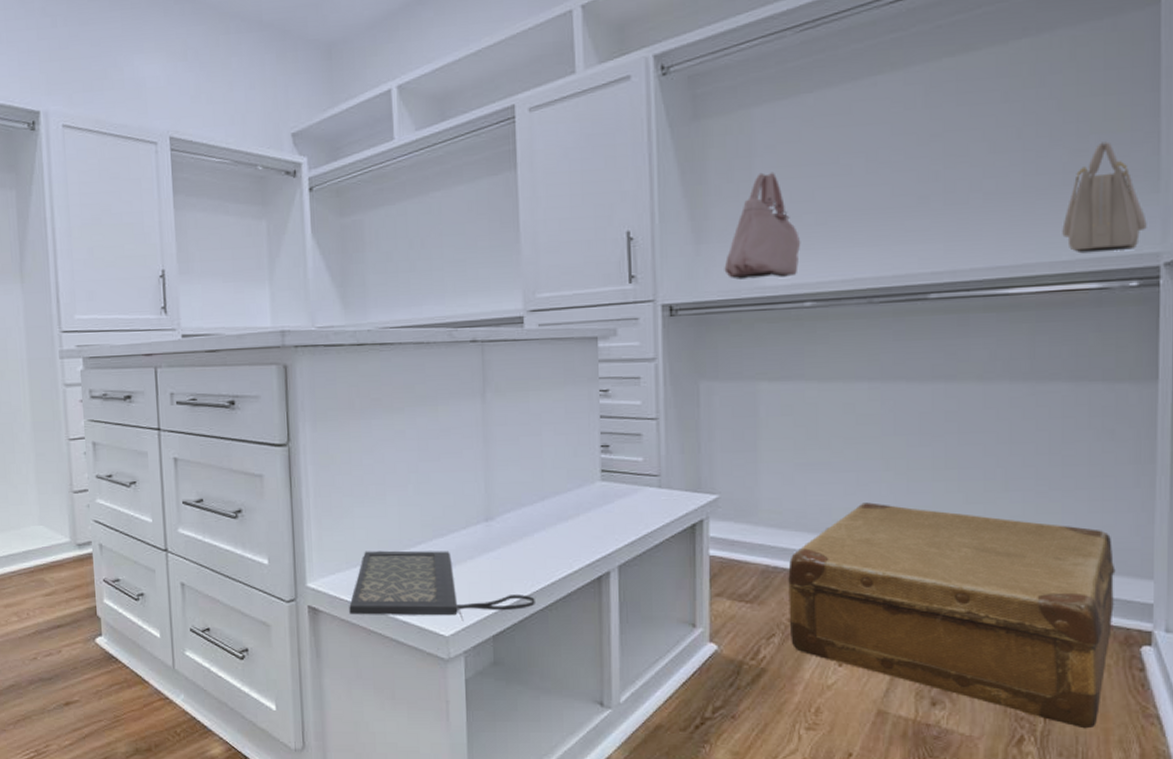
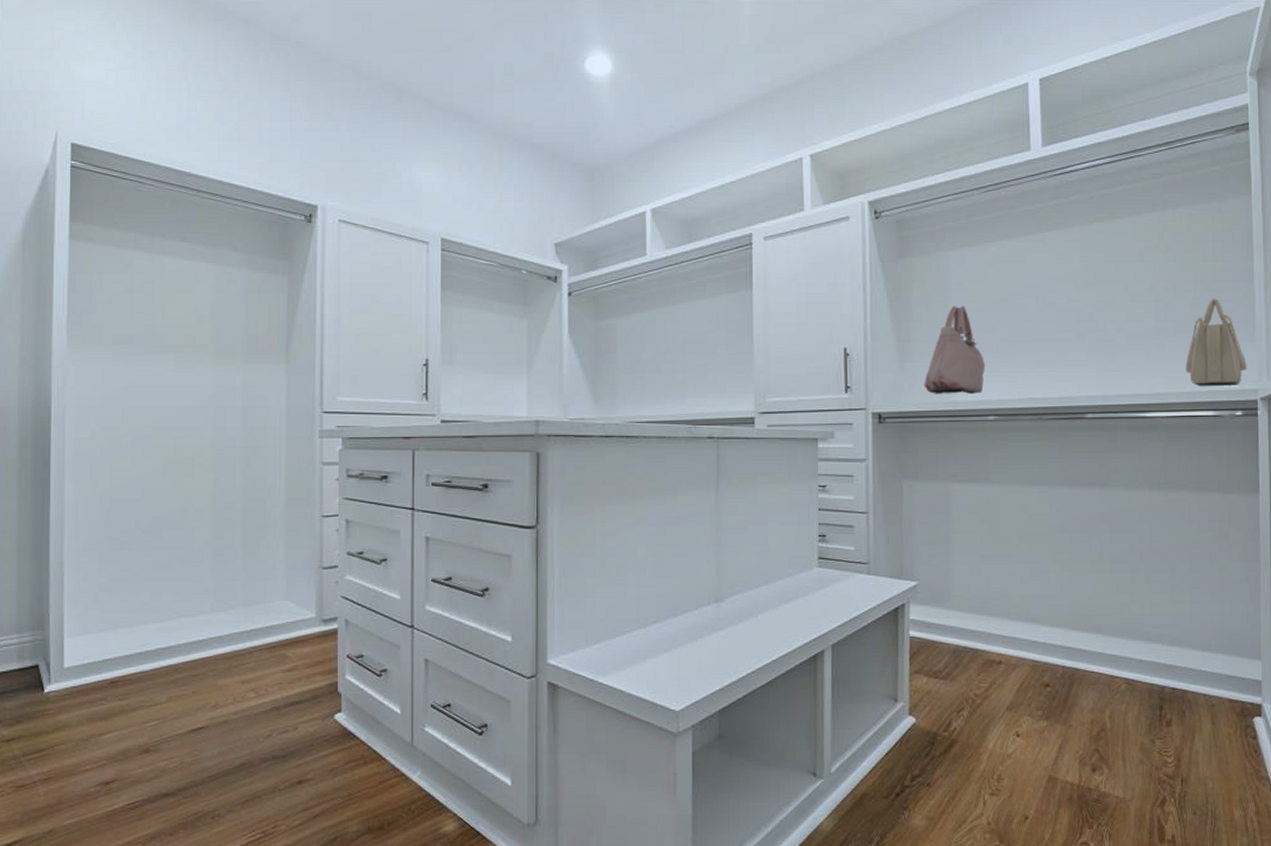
clutch bag: present [349,550,535,621] -> none [587,629,758,696]
suitcase: present [788,502,1116,729] -> none [975,591,1232,790]

